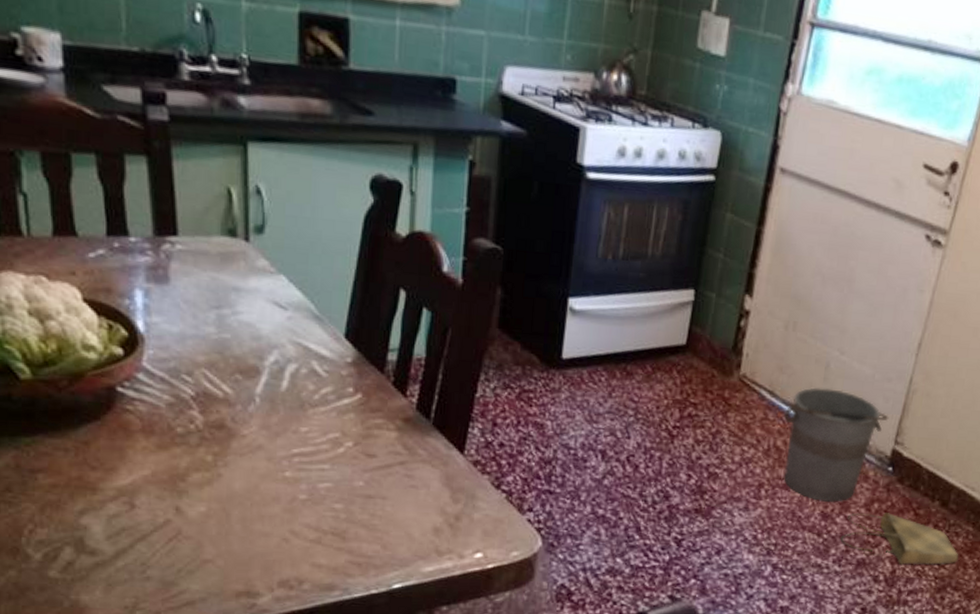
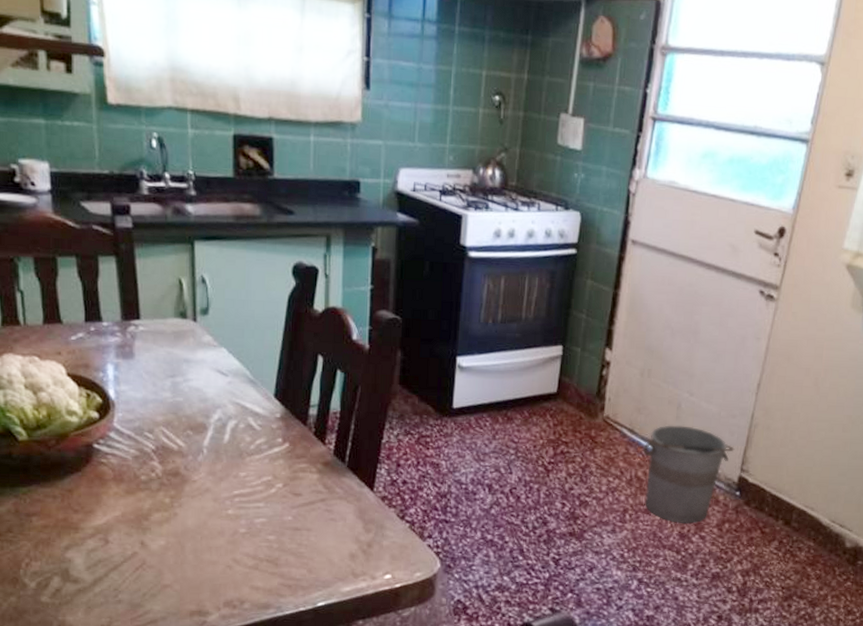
shopping bag: present [840,512,959,565] -> none [696,532,803,577]

